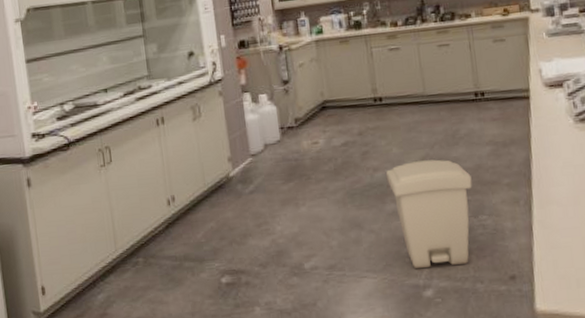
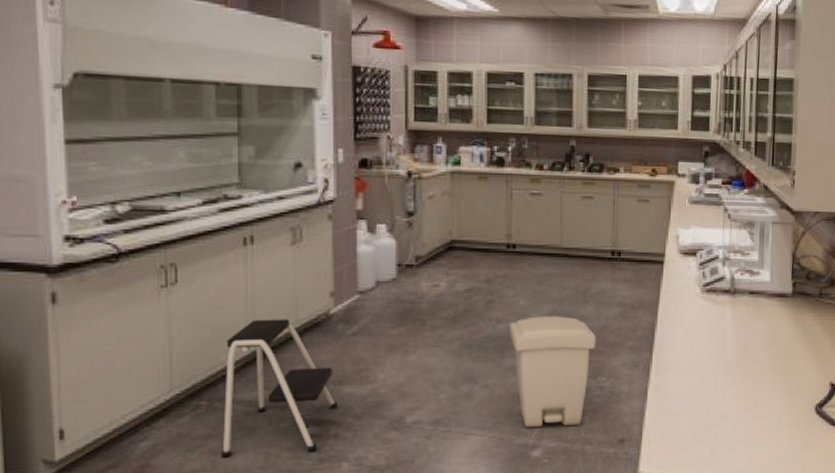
step stool: none [152,184,245,306] -> present [220,319,337,458]

